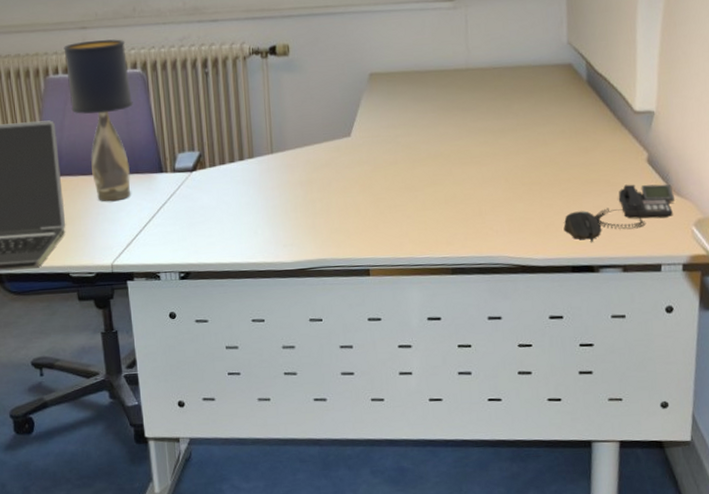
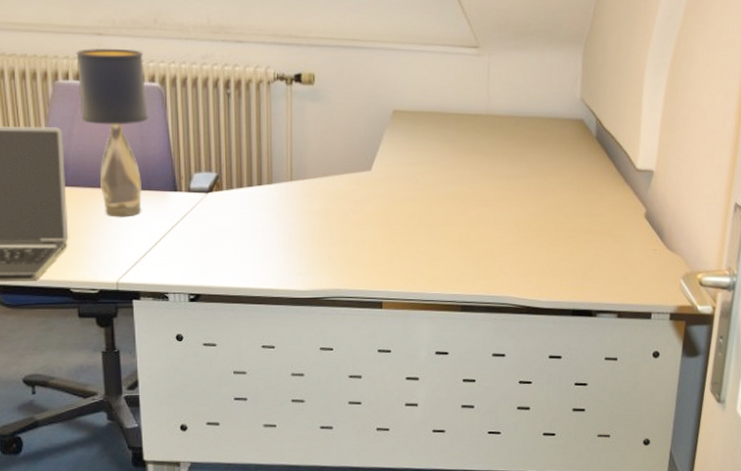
computer mouse: present [563,211,602,243] -> none [567,258,601,289]
telephone: present [595,184,675,230] -> none [596,236,667,279]

